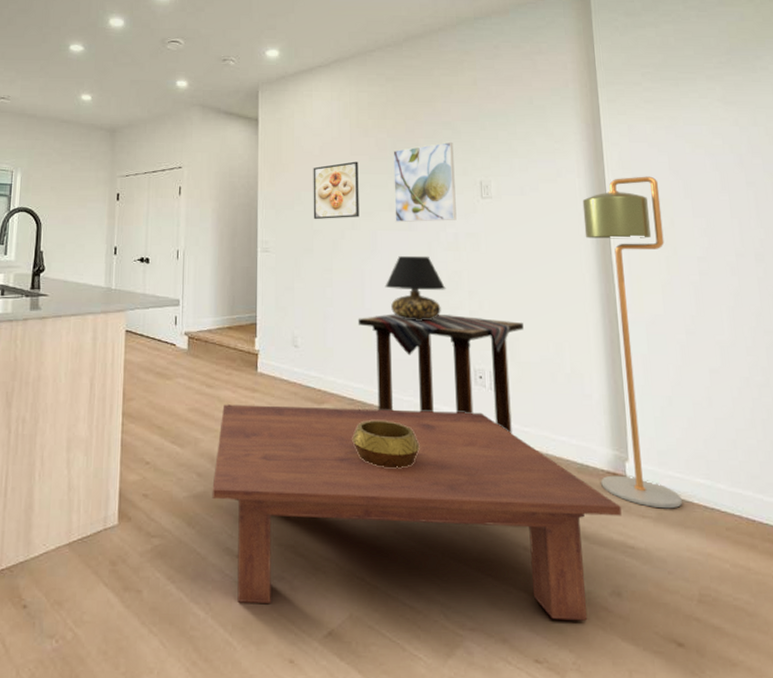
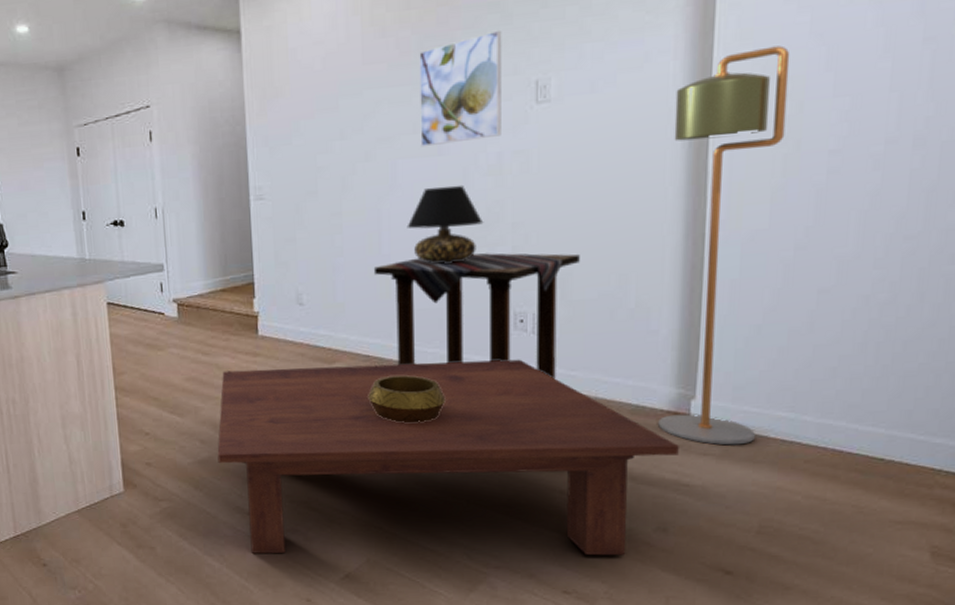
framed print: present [313,161,359,220] -> none [314,72,375,155]

